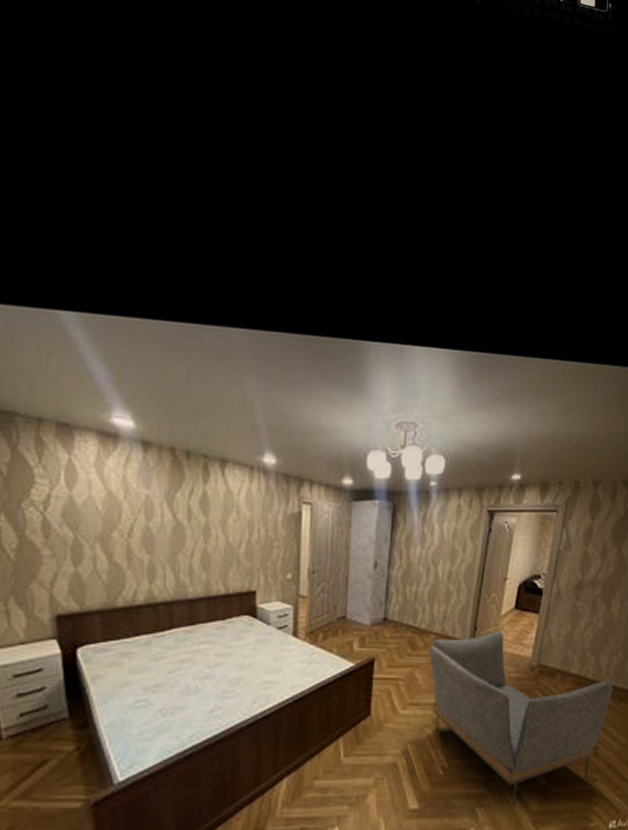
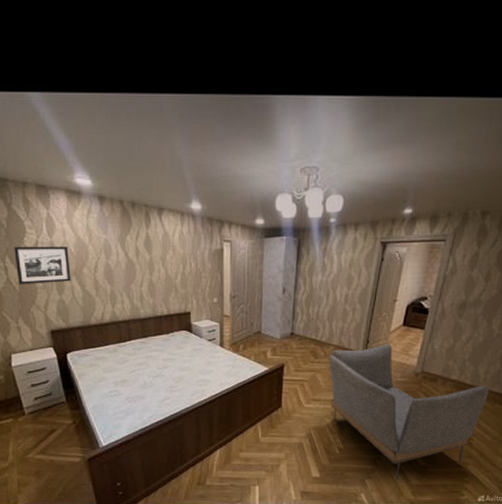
picture frame: none [13,500,95,553] -> present [14,246,71,285]

